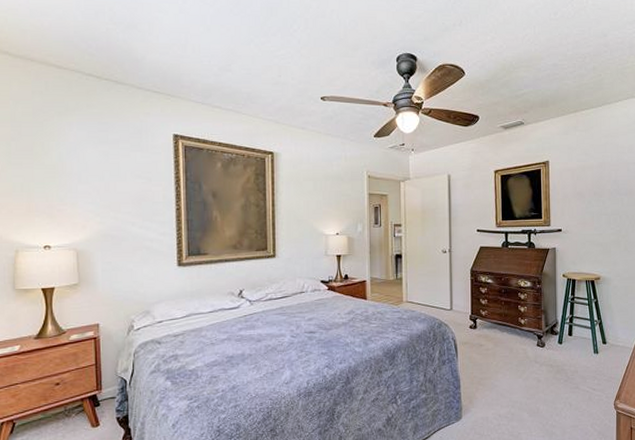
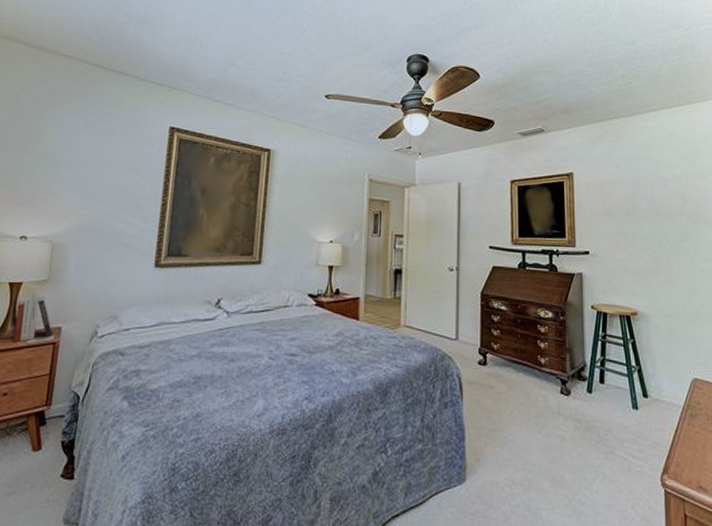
books: none [54,296,92,340] -> present [13,293,54,343]

